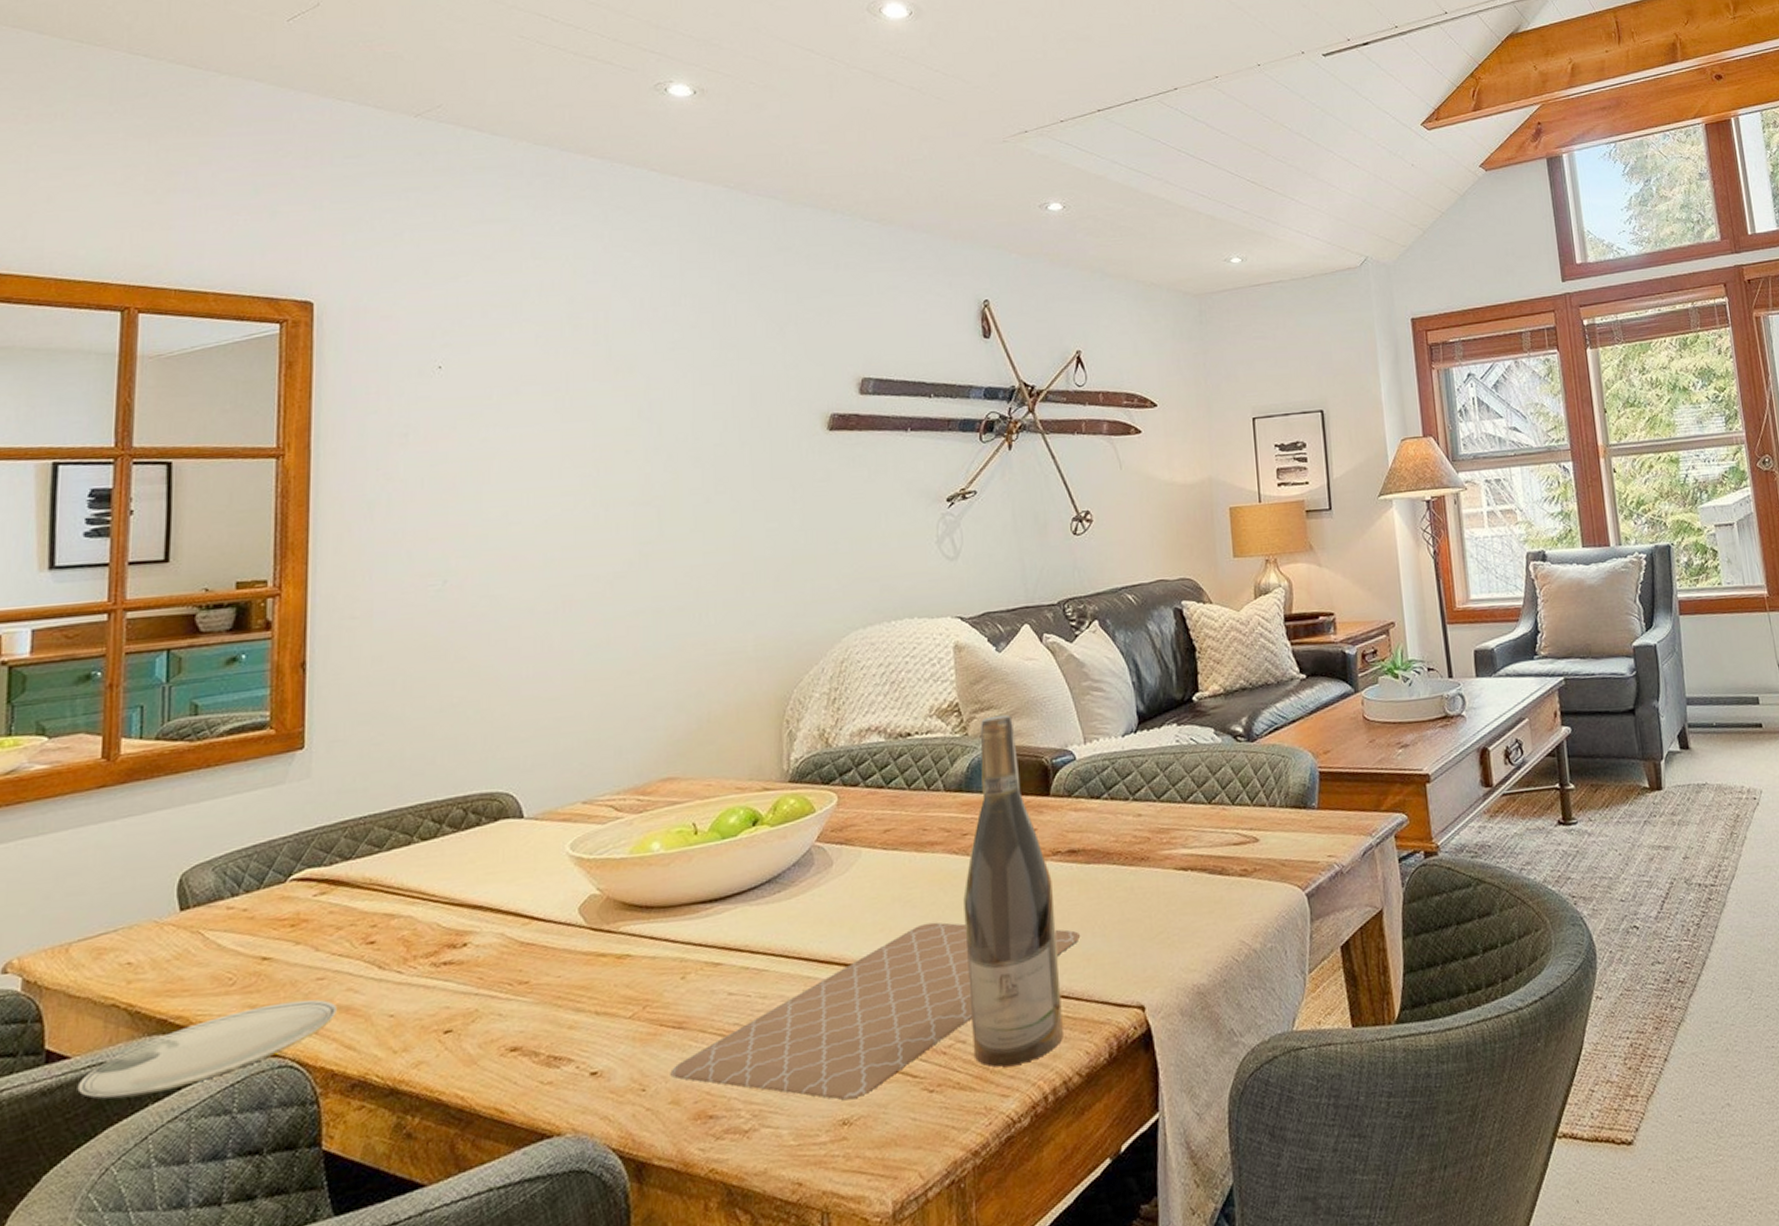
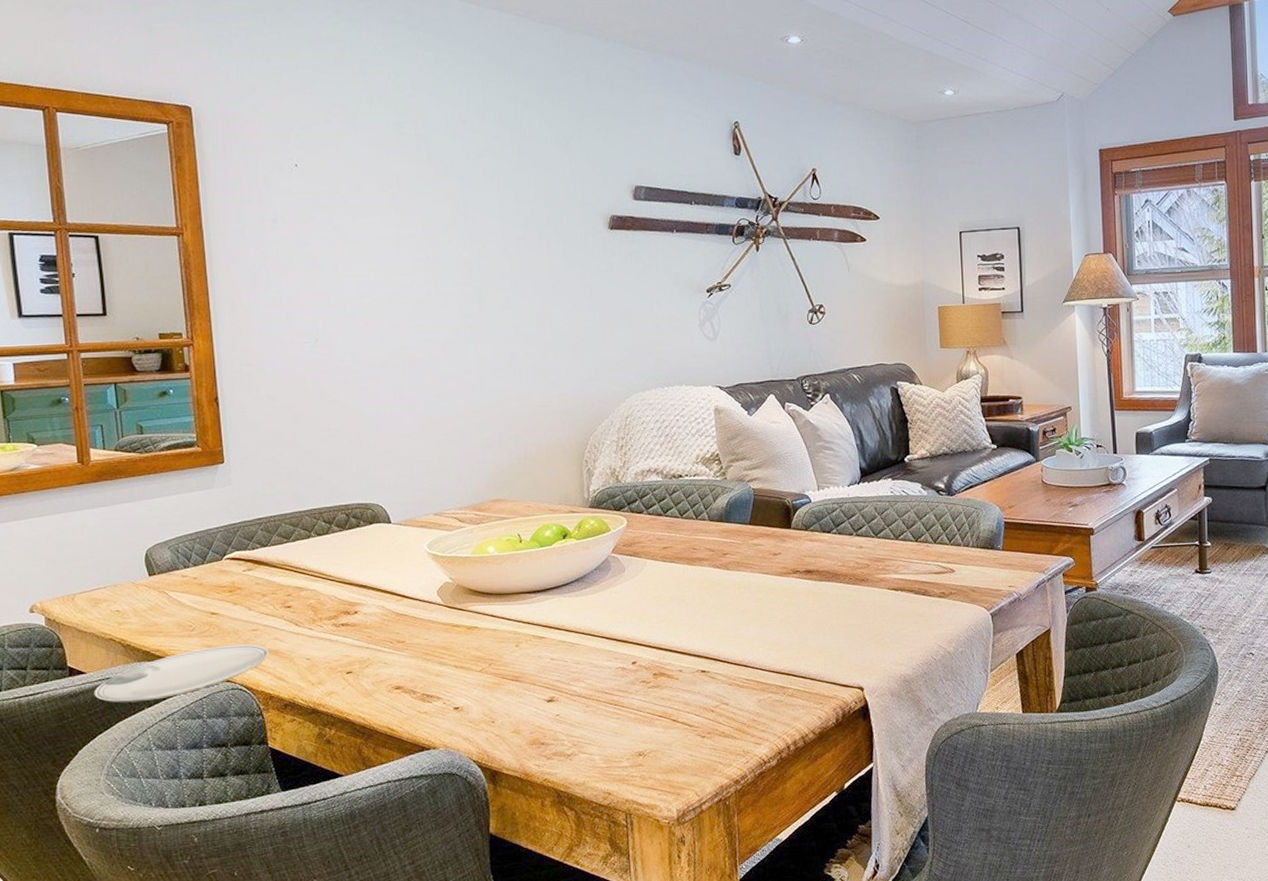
placemat: present [670,922,1080,1100] -> none [512,617,814,739]
wine bottle: present [963,714,1063,1067] -> none [725,464,802,723]

